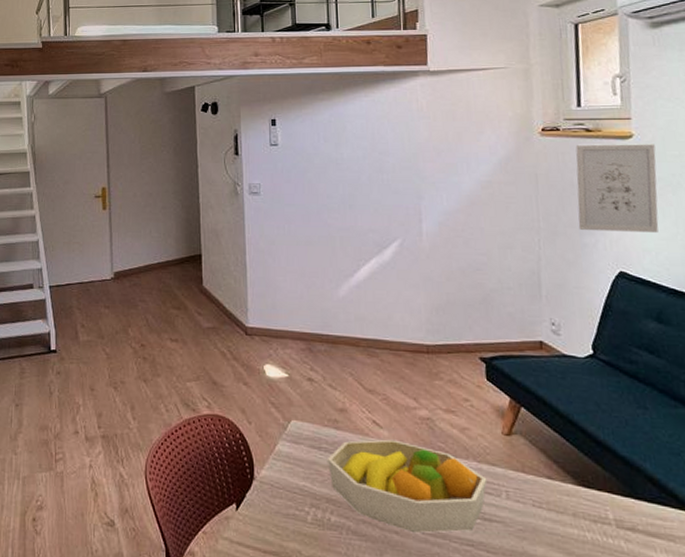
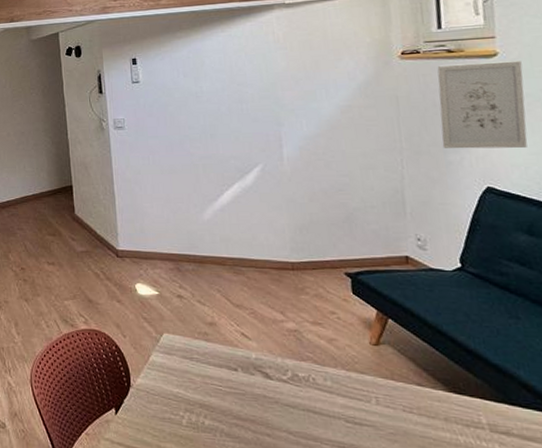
fruit bowl: present [327,439,487,534] -> none [198,350,357,436]

